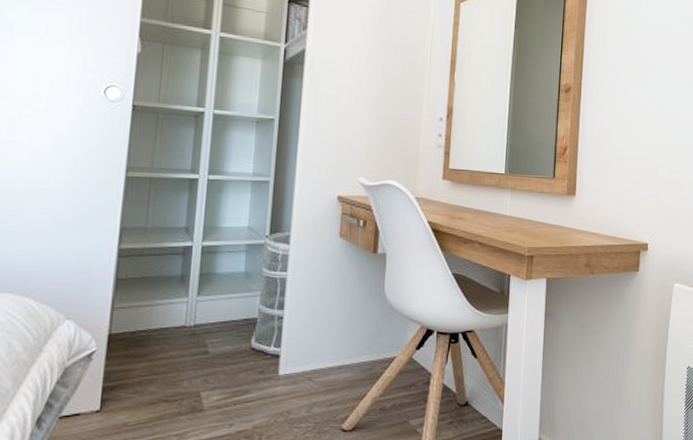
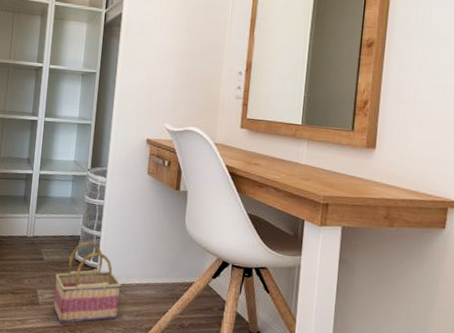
basket: none [223,323,311,431] -> present [53,241,122,324]

